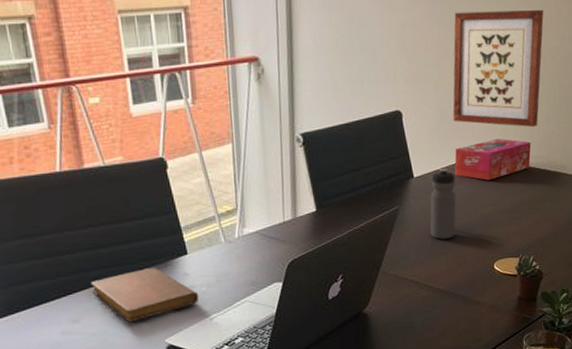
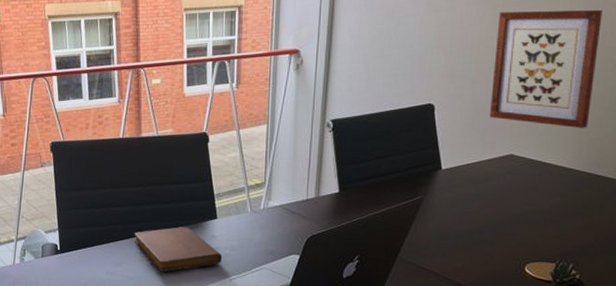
water bottle: present [430,168,457,239] -> none [455,162,487,234]
tissue box: present [454,139,531,181] -> none [487,138,578,180]

